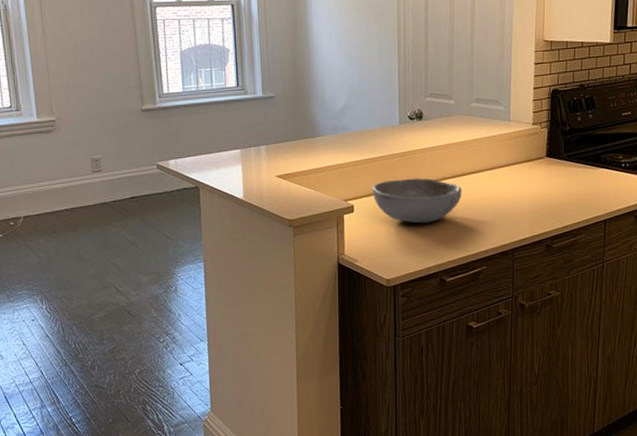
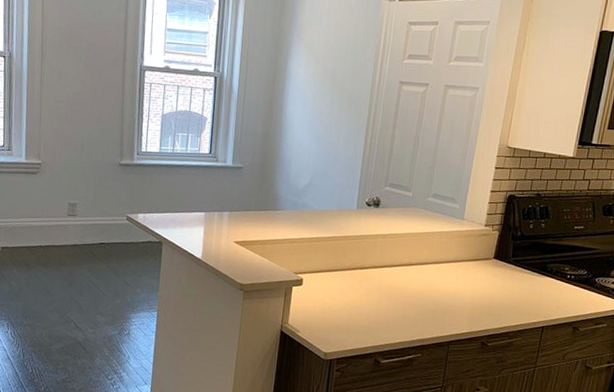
bowl: present [372,178,462,224] -> none [322,260,408,306]

